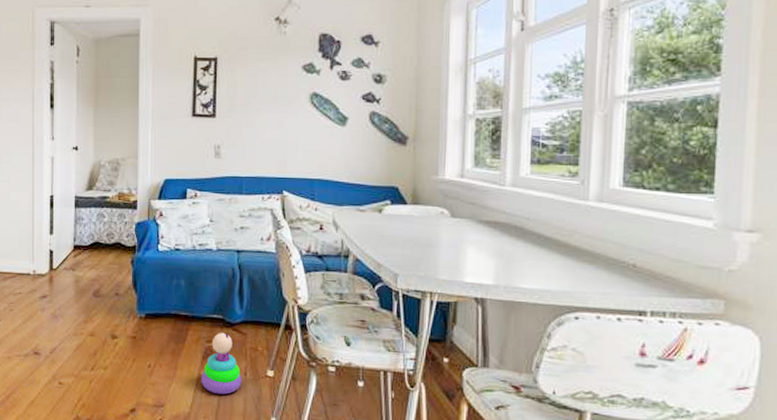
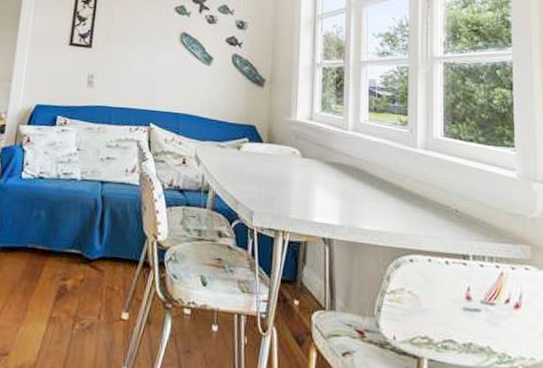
stacking toy: present [201,332,242,395] -> none [51,269,95,340]

